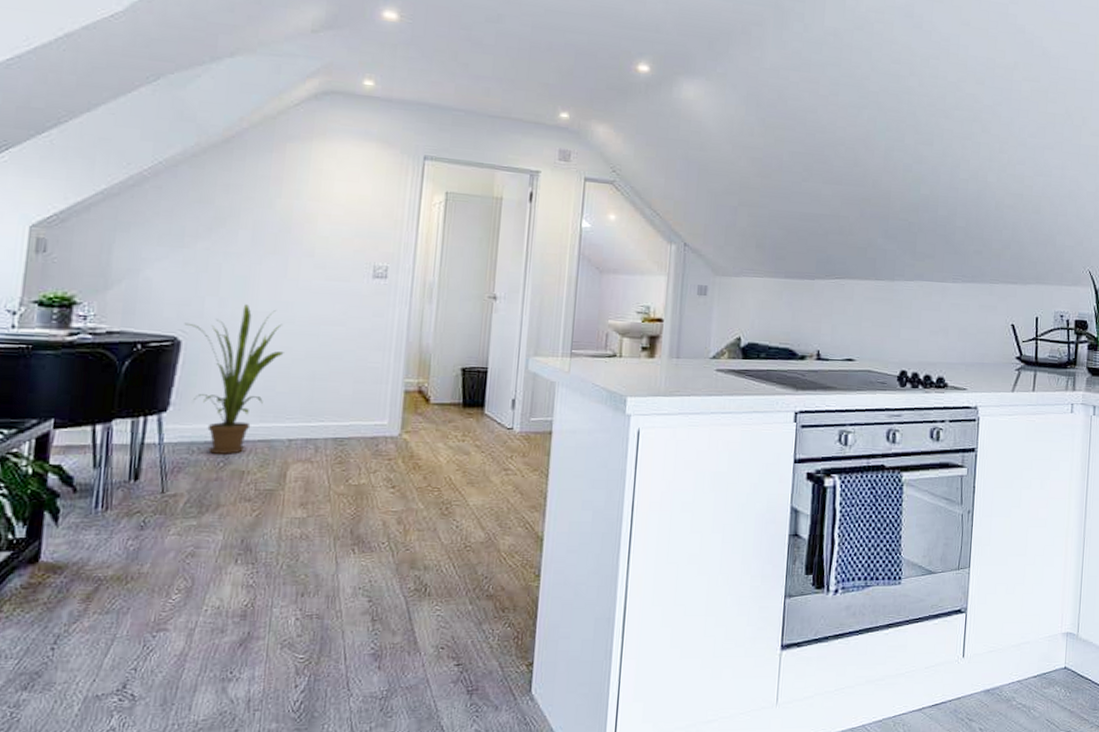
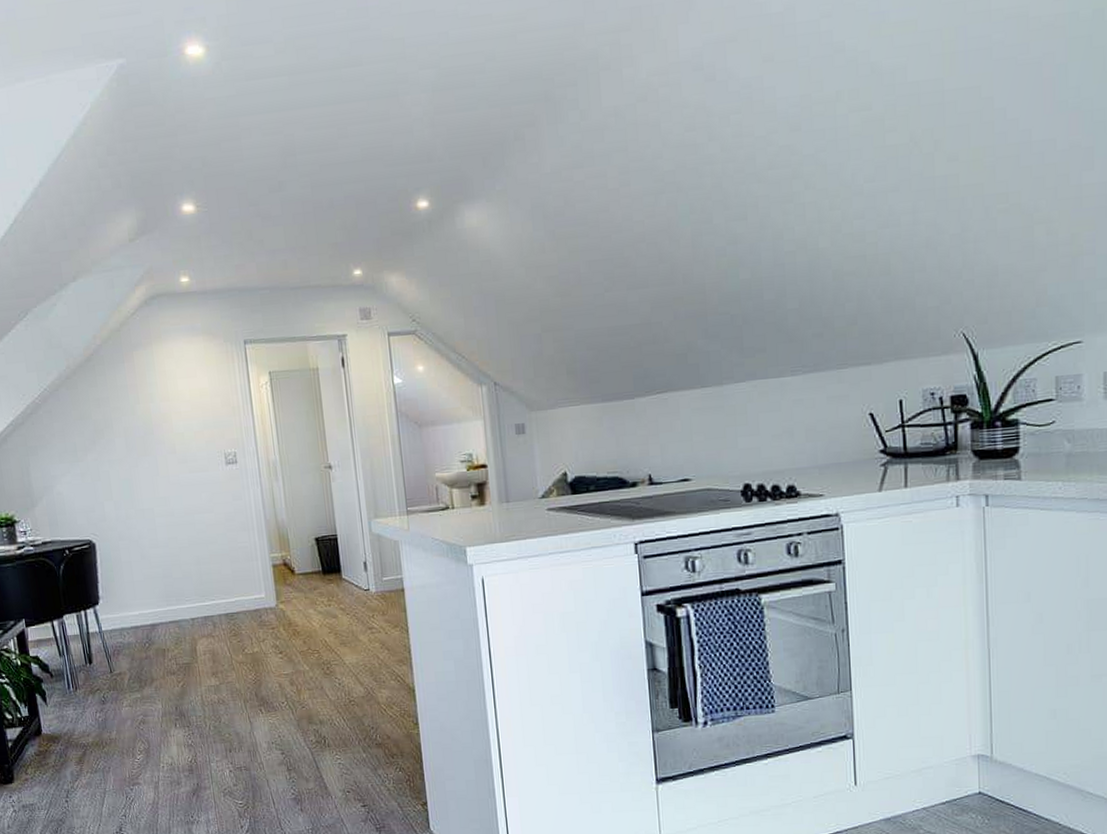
house plant: present [184,304,284,454] -> none [94,504,172,637]

